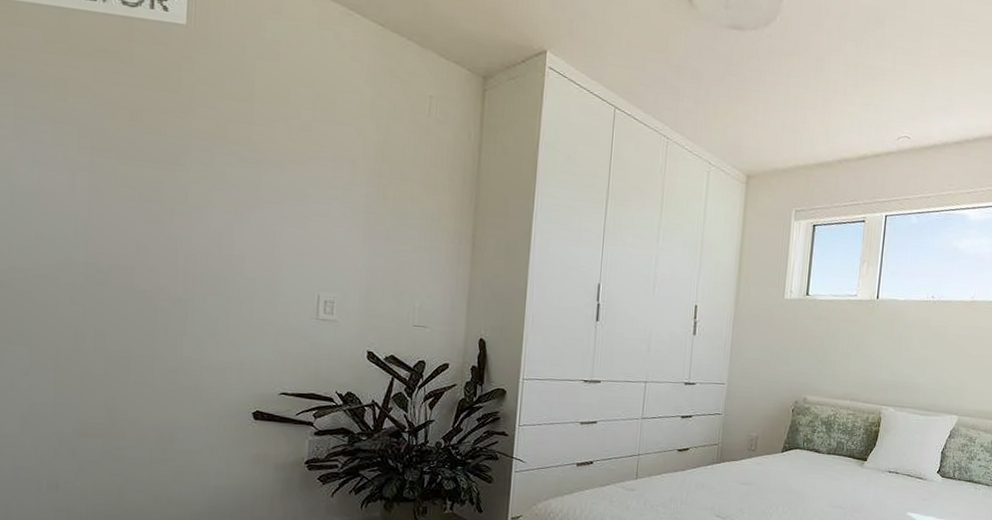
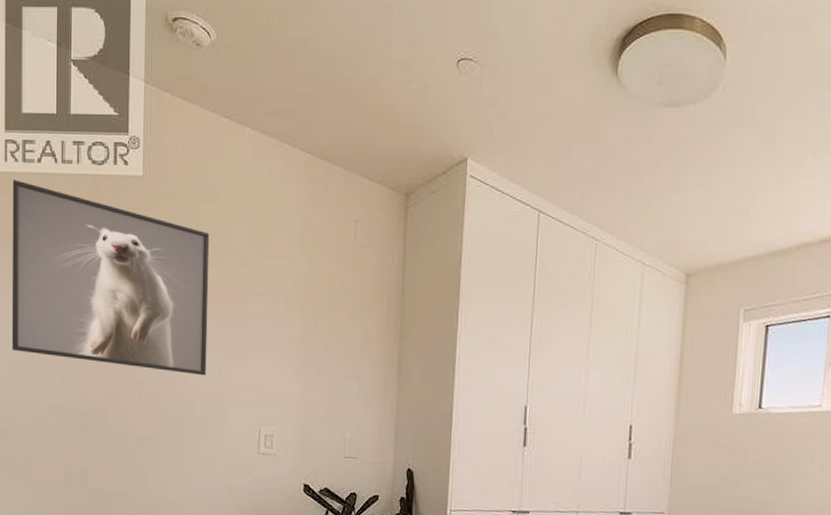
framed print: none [8,9,266,237] -> present [11,180,210,376]

